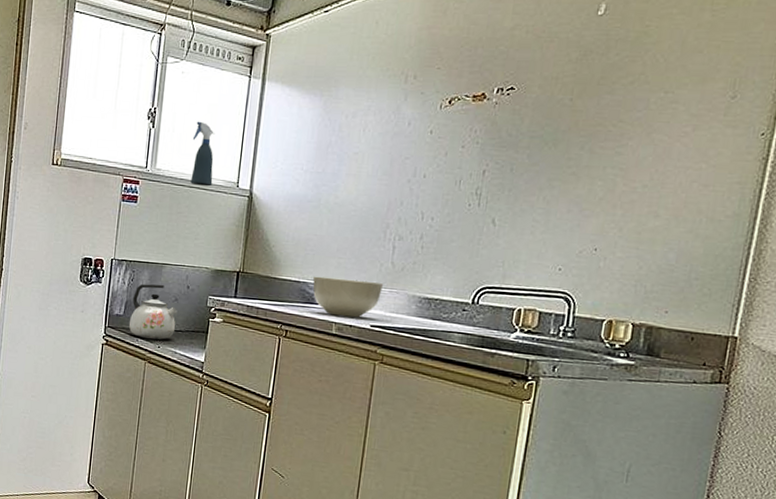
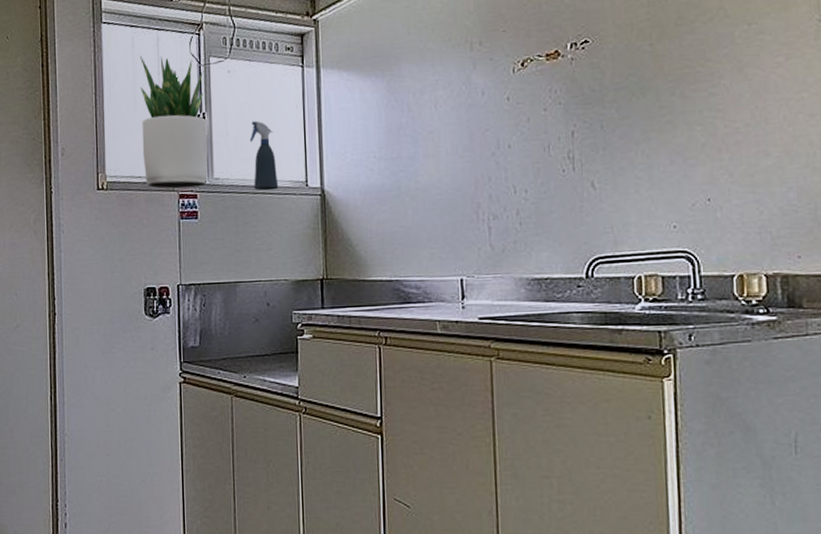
planter: none [95,47,160,175] -> present [140,55,208,189]
kettle: present [128,284,178,340] -> none [206,305,261,369]
bowl: present [312,276,384,318] -> none [406,269,486,313]

